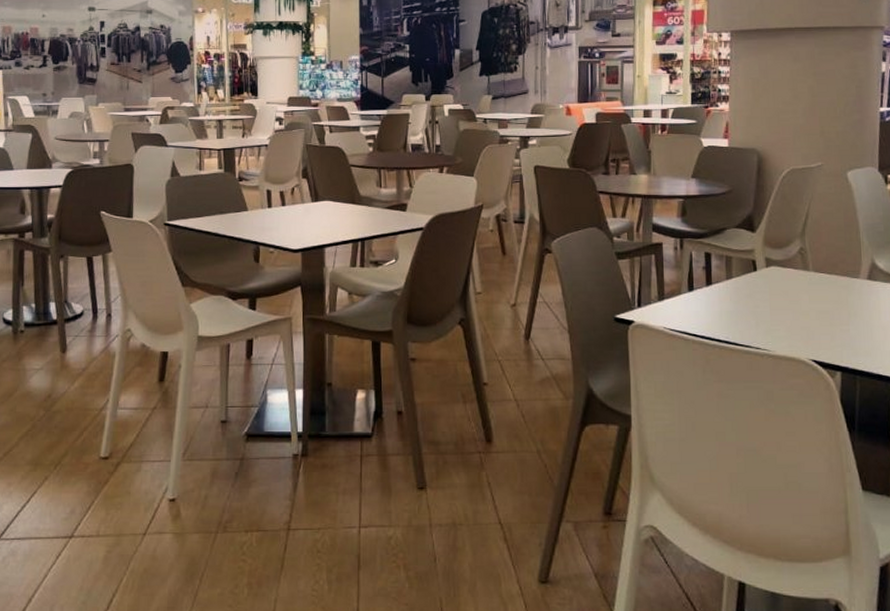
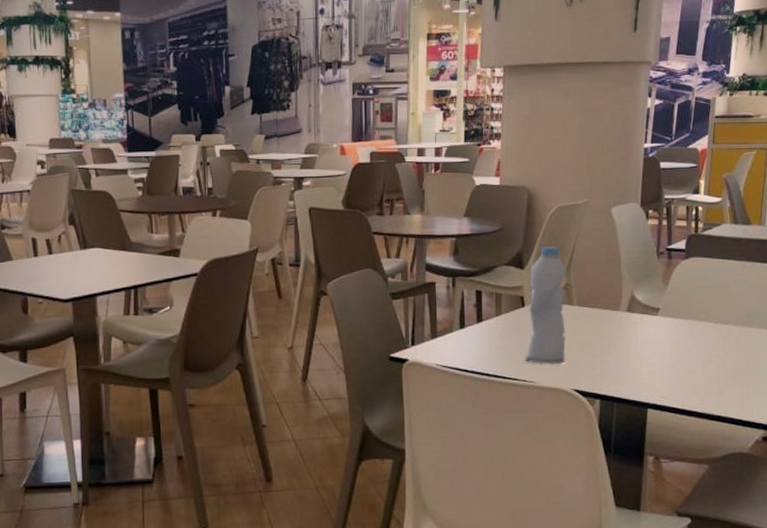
water bottle: none [758,210,802,333] -> present [525,247,567,365]

